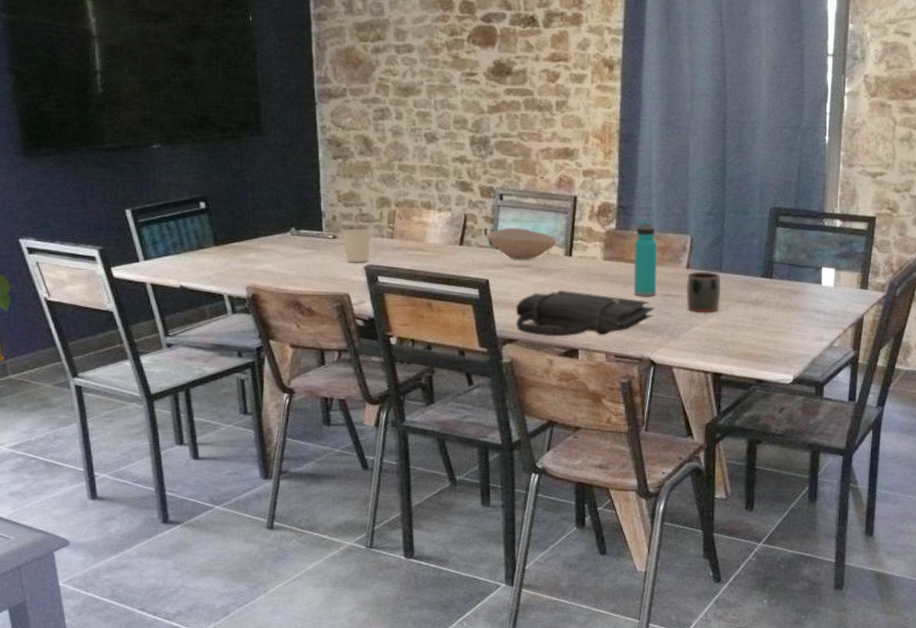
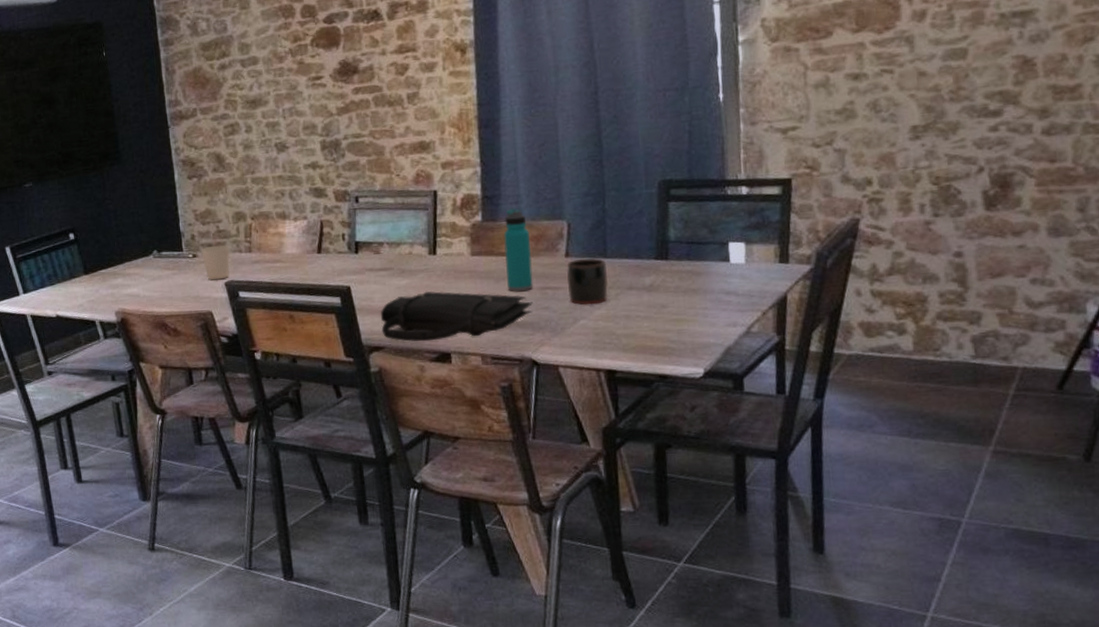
bowl: present [486,227,557,260] -> none [344,229,419,264]

